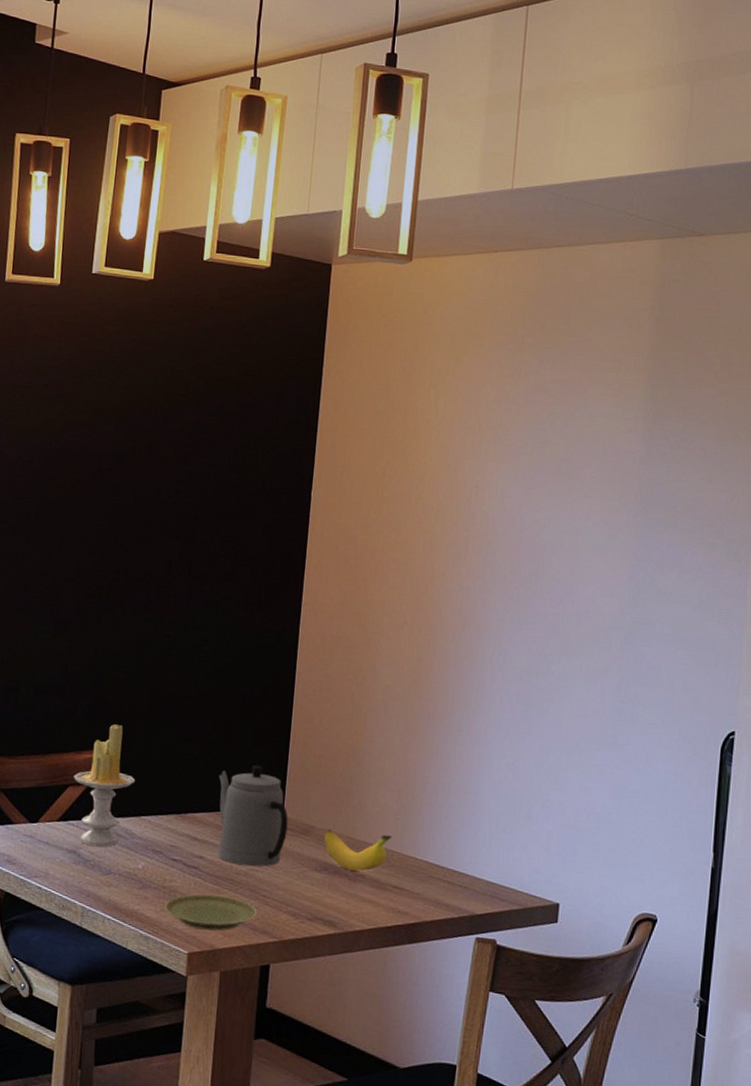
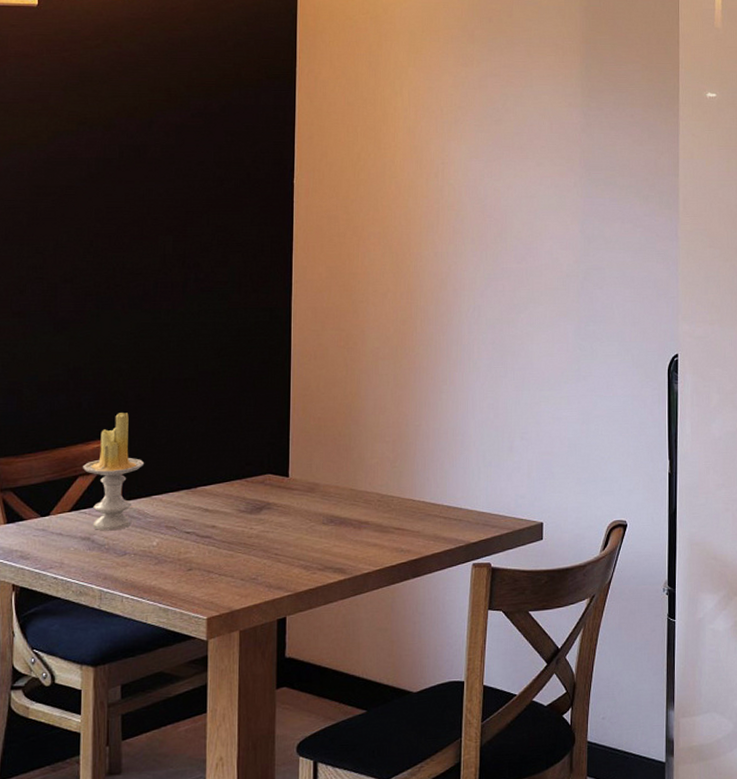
plate: present [164,893,258,931] -> none [181,559,272,594]
teapot: present [218,765,288,867] -> none [225,435,294,529]
banana: present [324,828,393,871] -> none [329,483,391,519]

